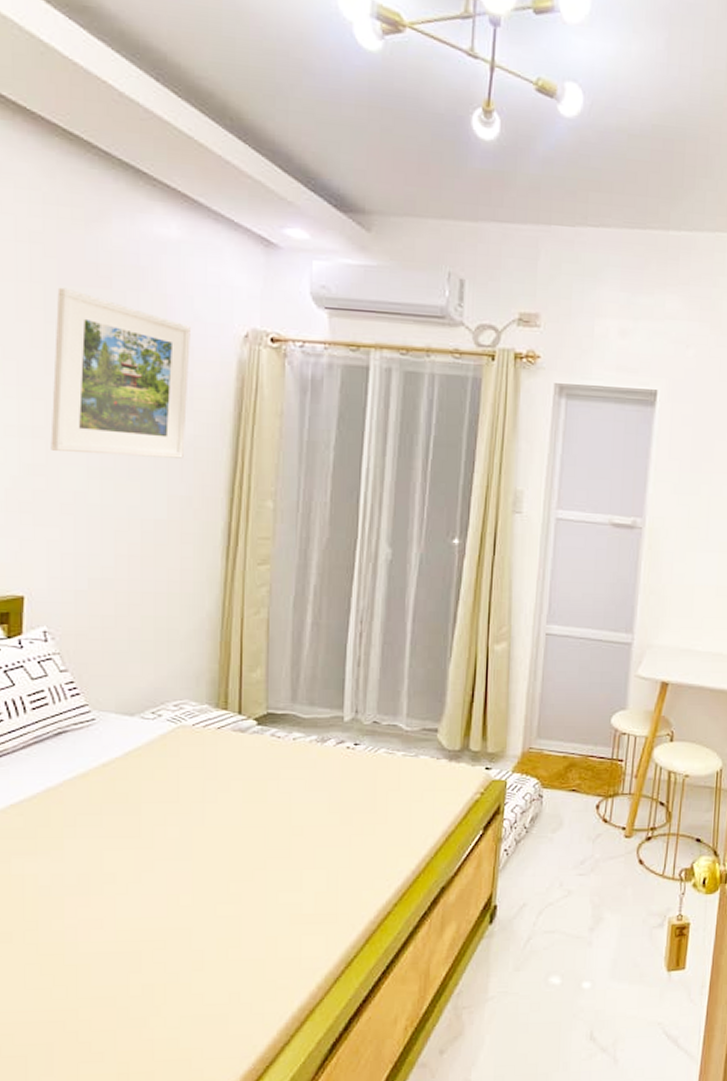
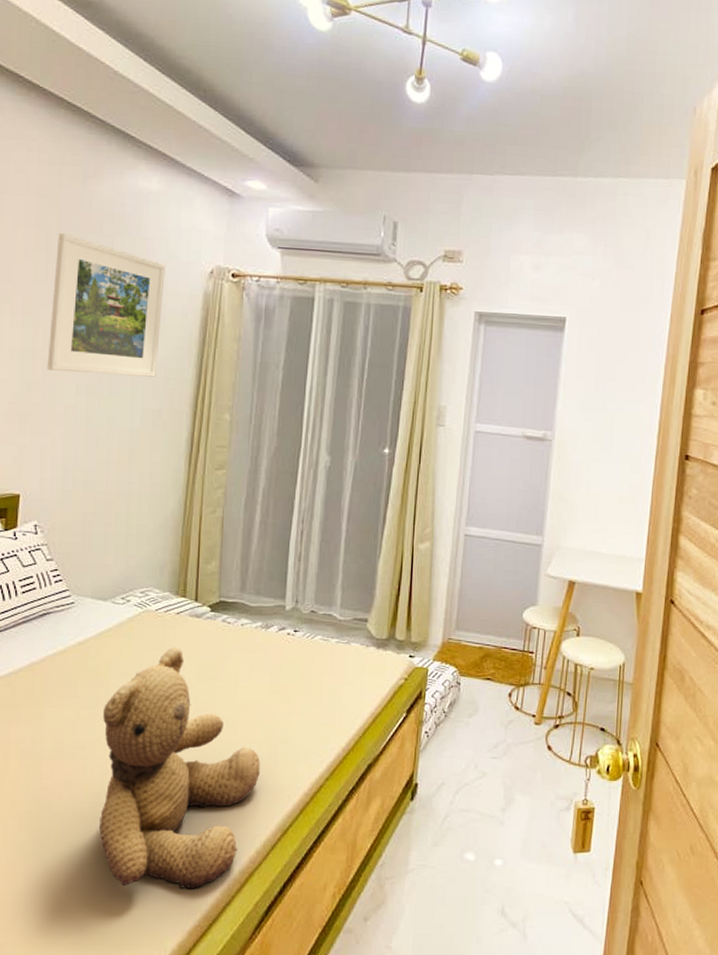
teddy bear: none [135,766,319,1031] -> present [99,647,260,890]

